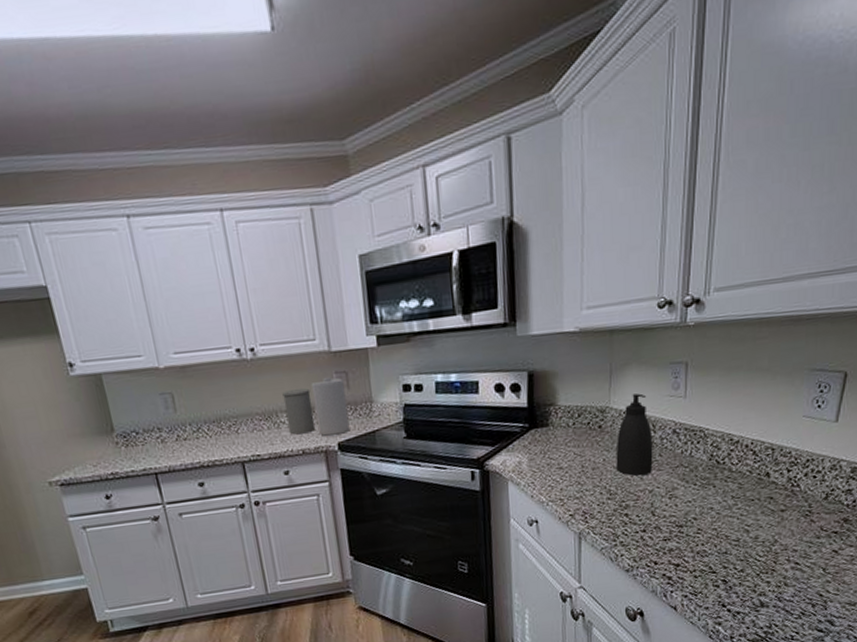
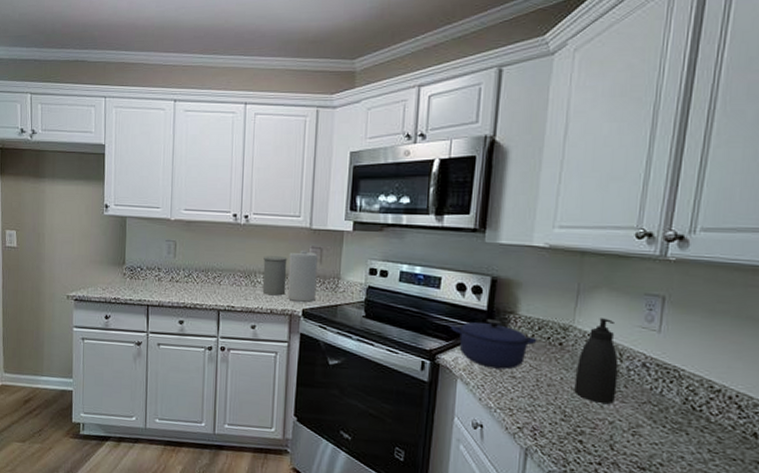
cooking pot: none [495,414,578,464] -> present [451,319,537,370]

